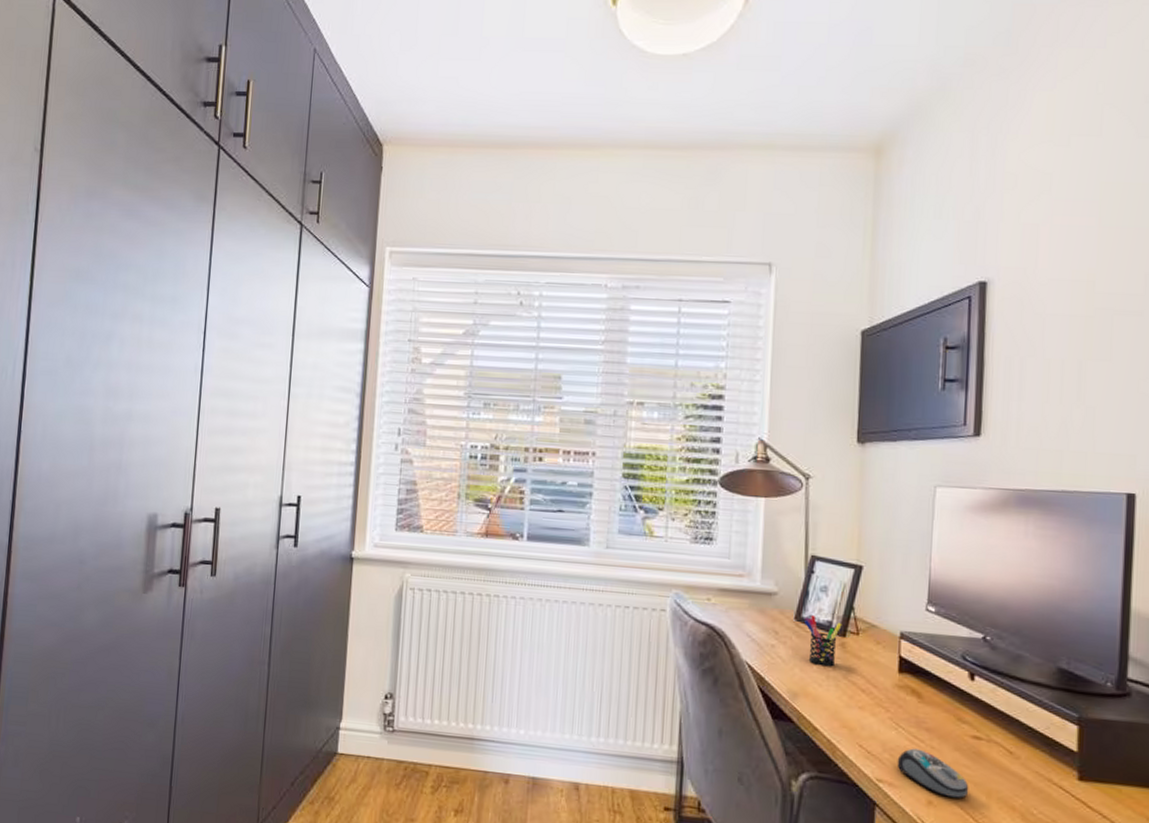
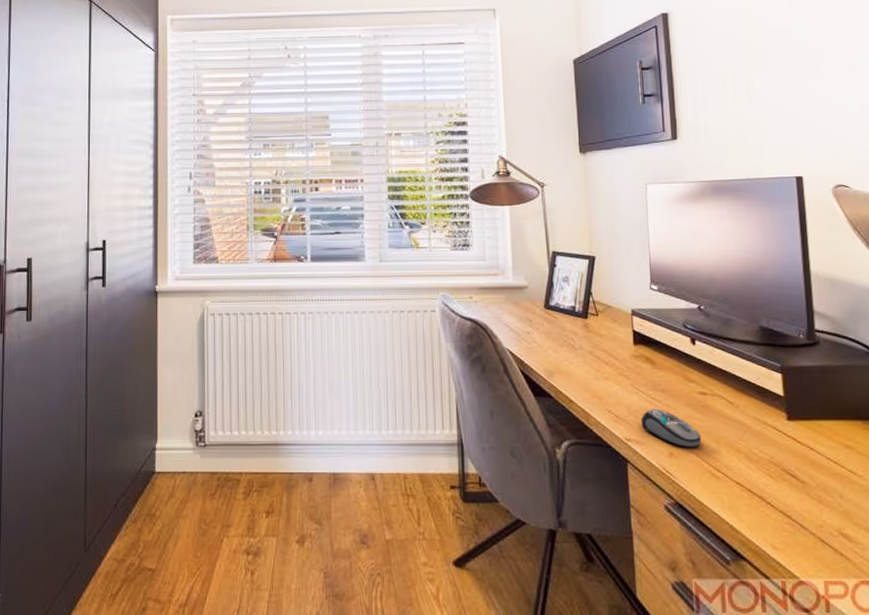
pen holder: present [805,616,842,667] -> none [552,303,584,346]

